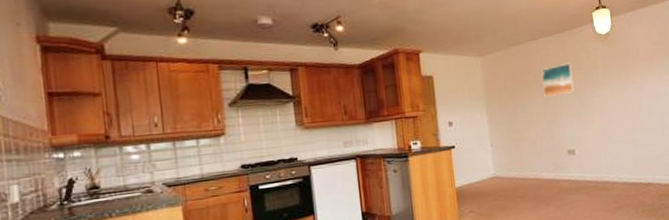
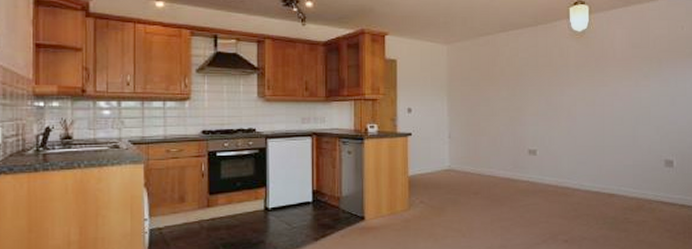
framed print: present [541,63,575,97] -> none [508,58,543,92]

